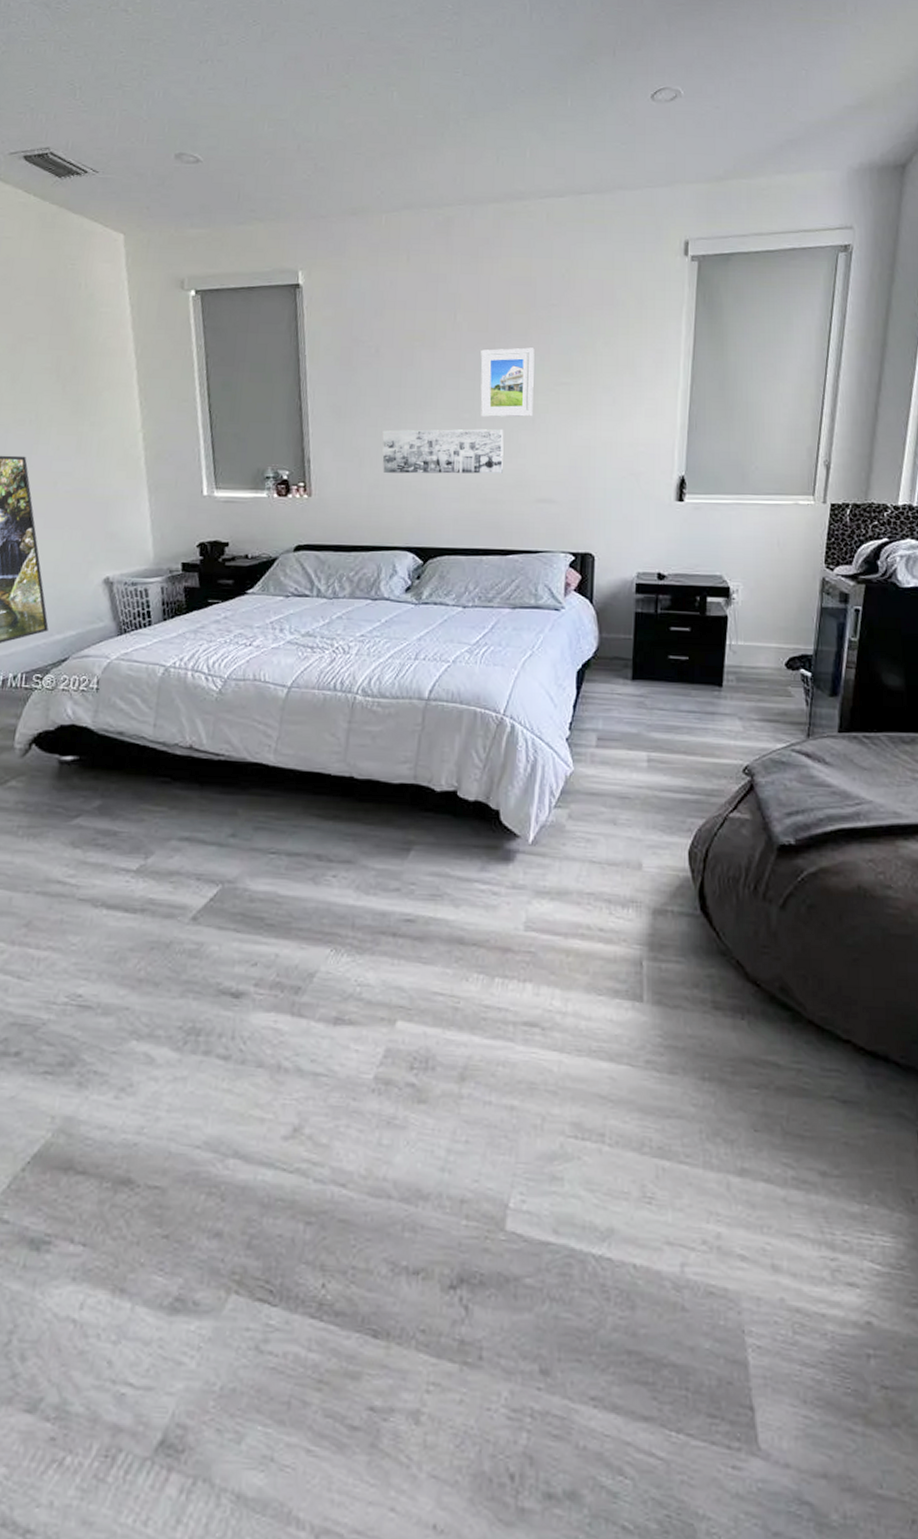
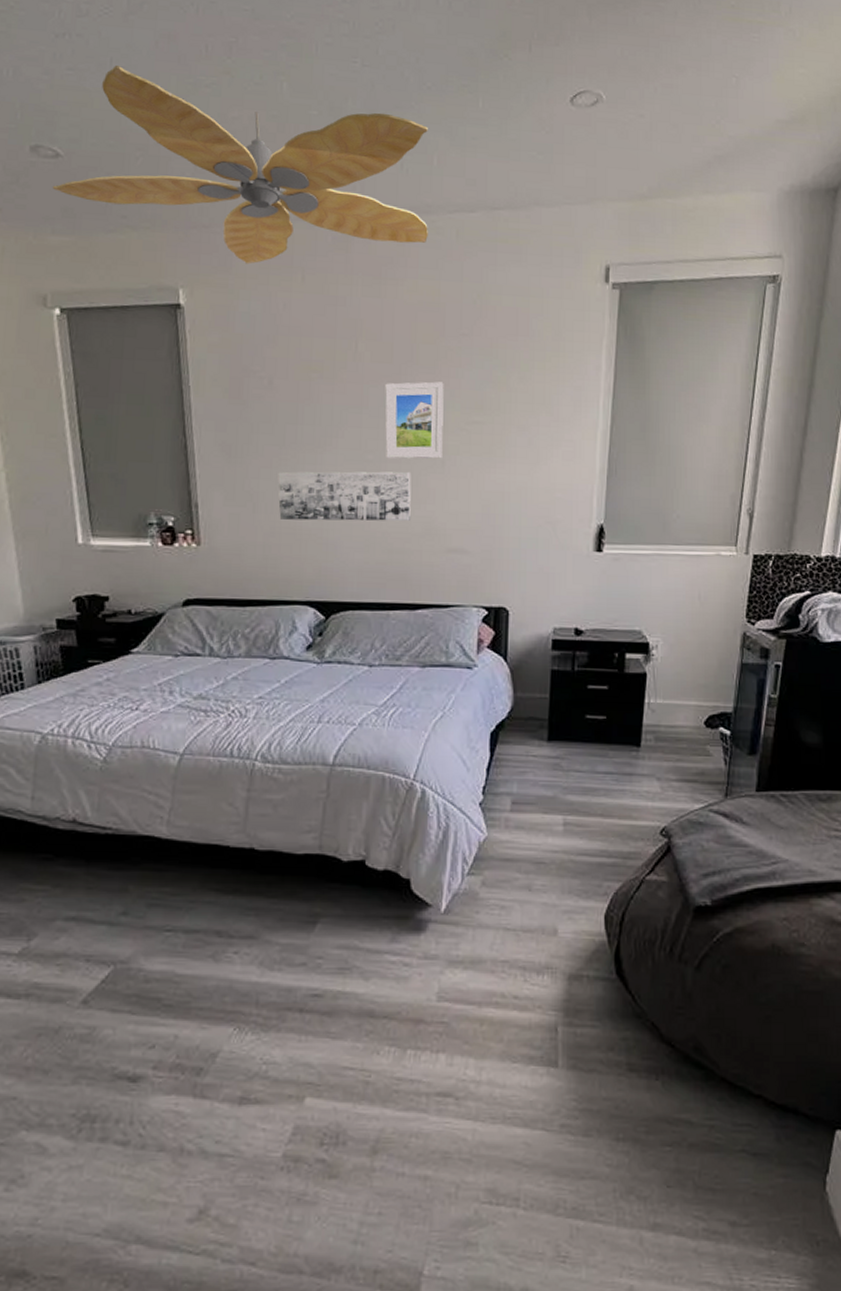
ceiling fan: none [192,84,522,248] -> present [52,66,428,264]

